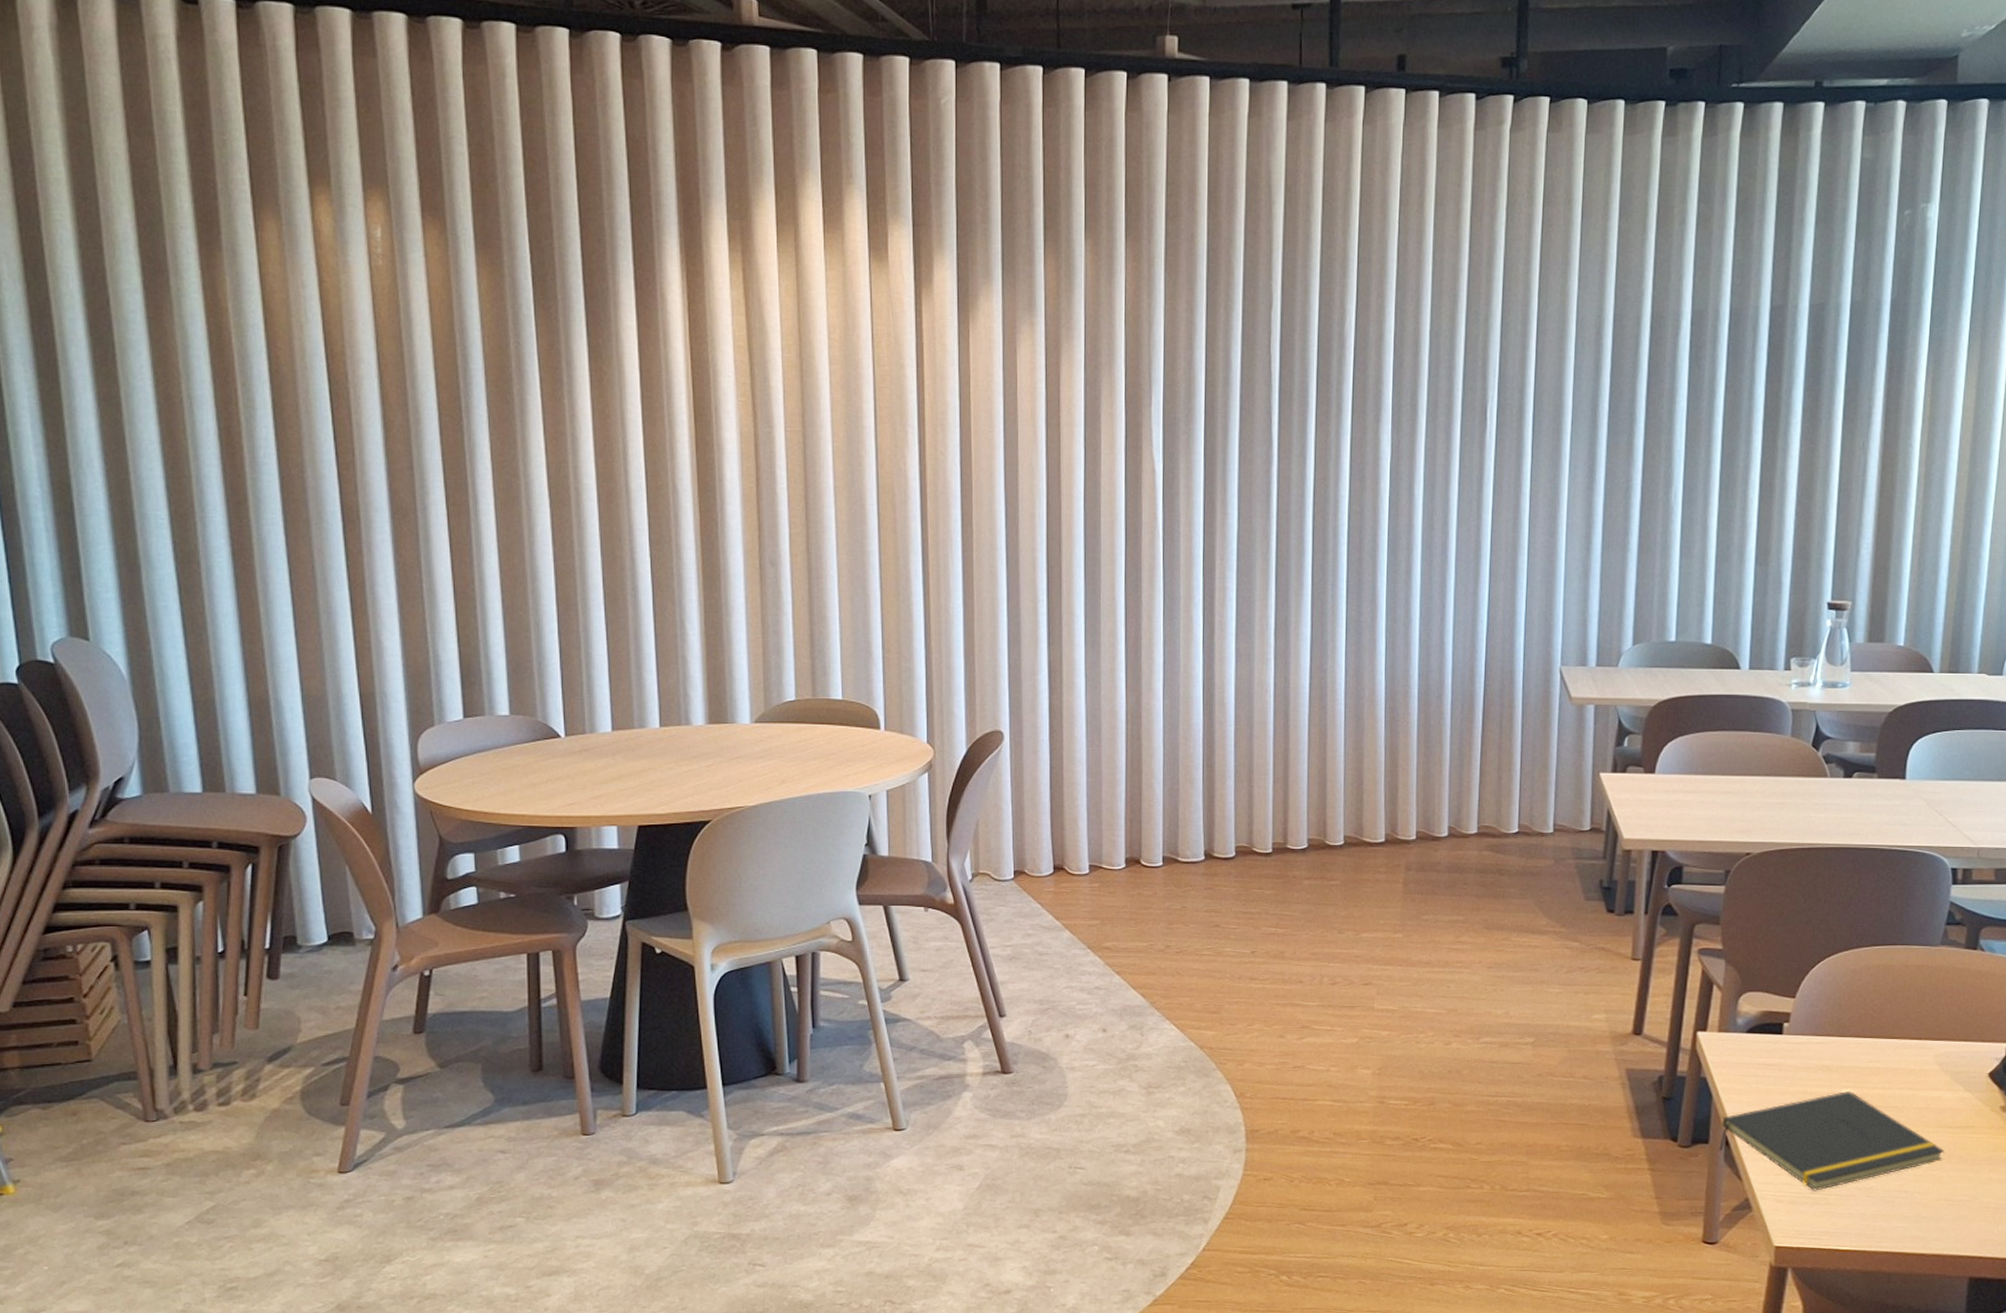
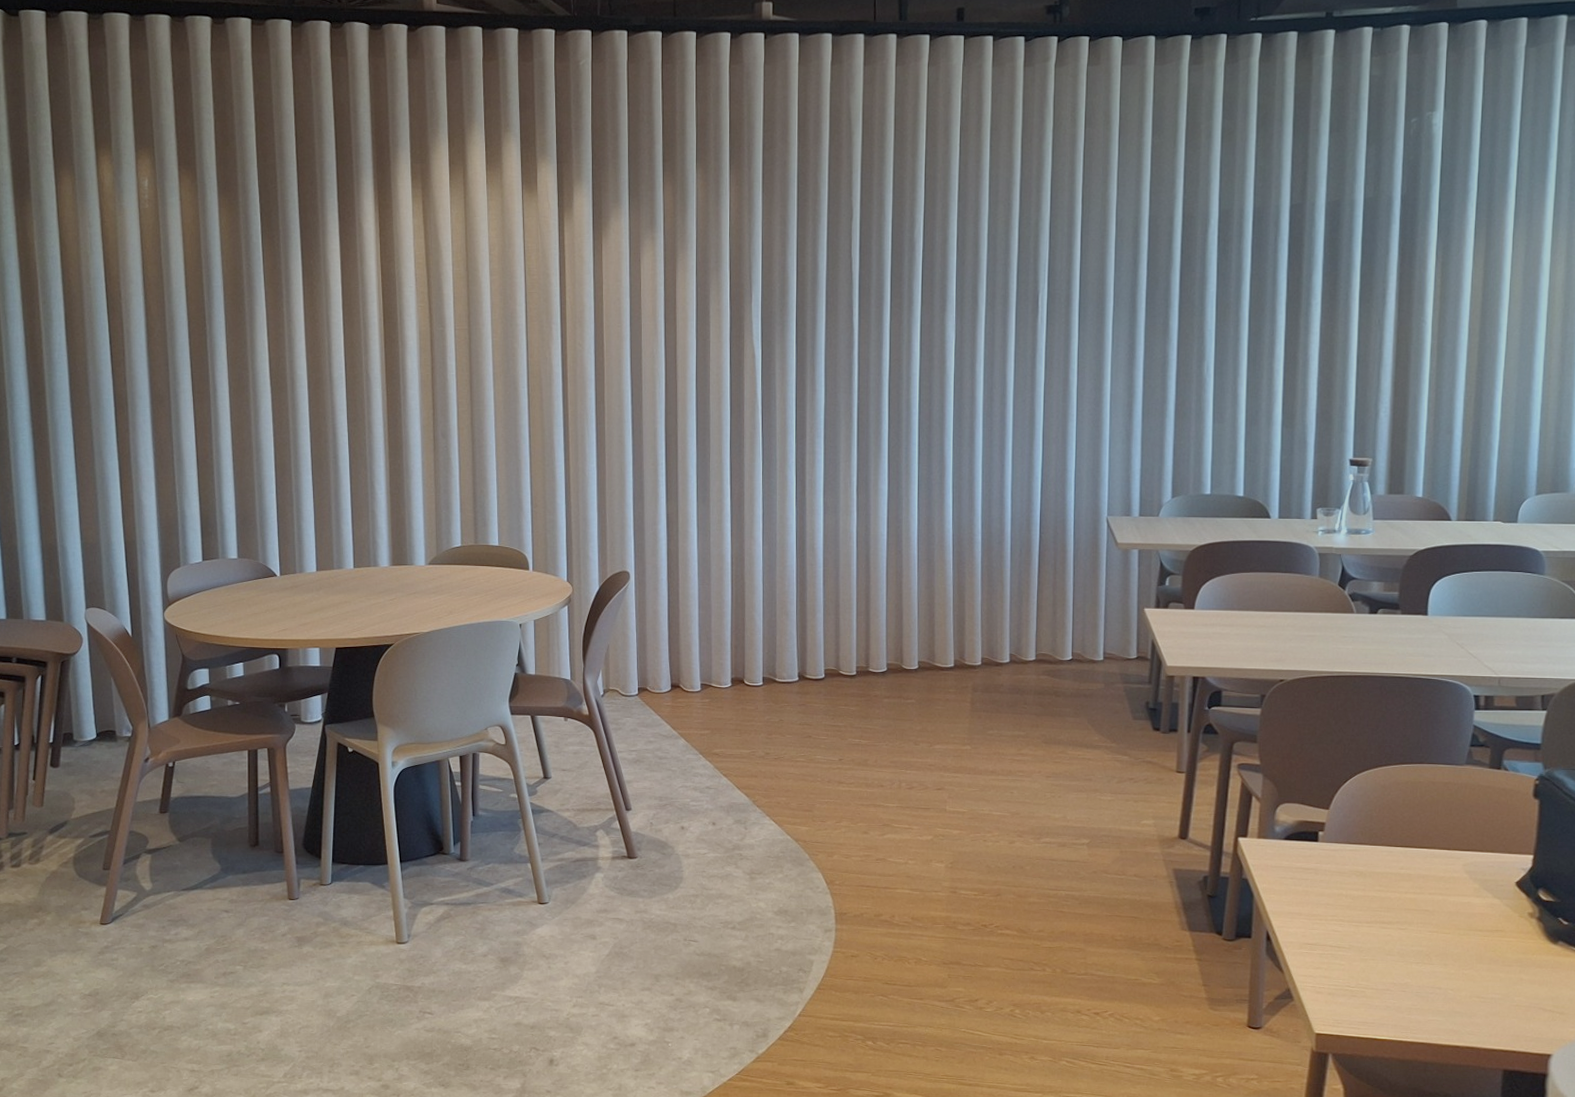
notepad: present [1719,1091,1945,1191] -> none [1261,895,1476,985]

